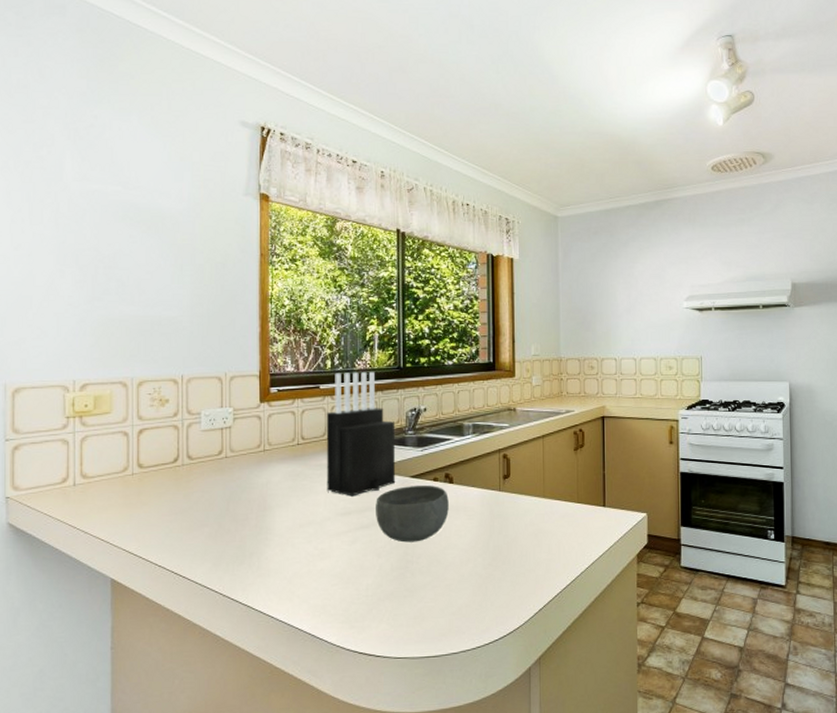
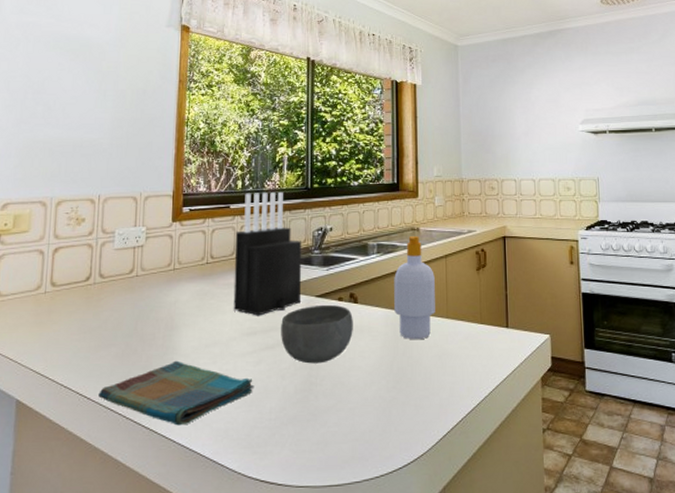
dish towel: none [194,540,350,602] -> present [98,360,254,426]
soap bottle: none [490,415,532,519] -> present [394,235,435,340]

